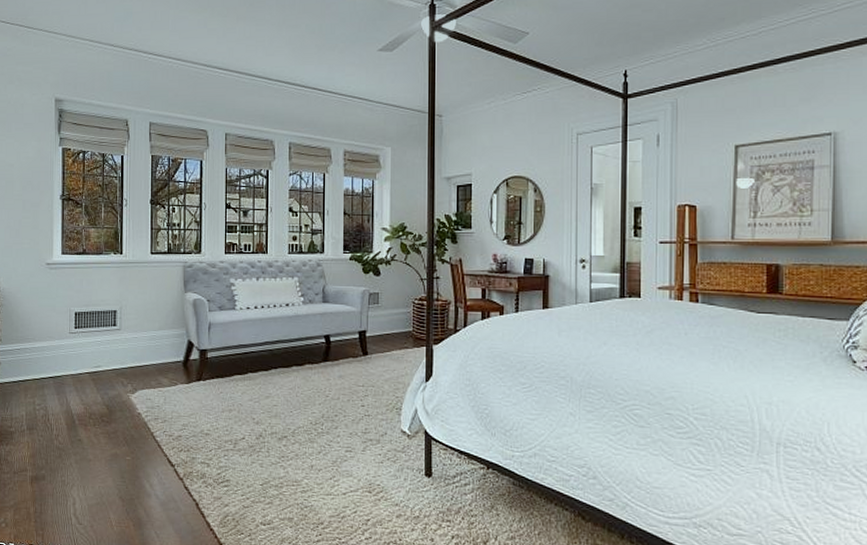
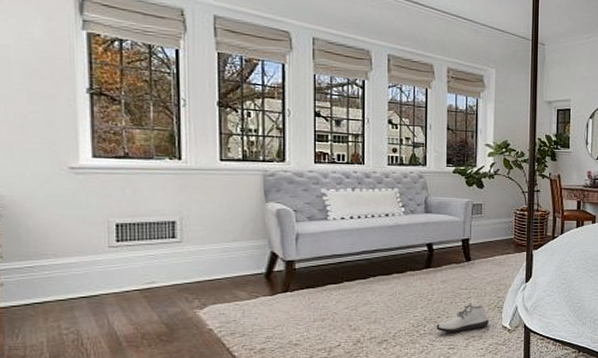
shoe: none [333,402,388,434] -> present [436,303,490,333]

